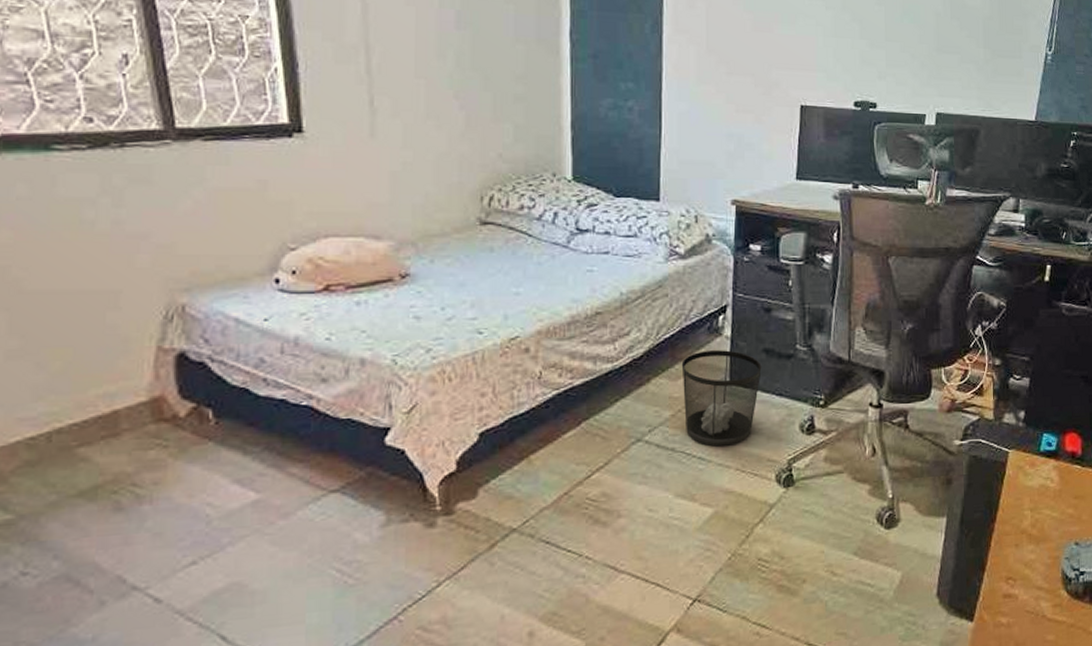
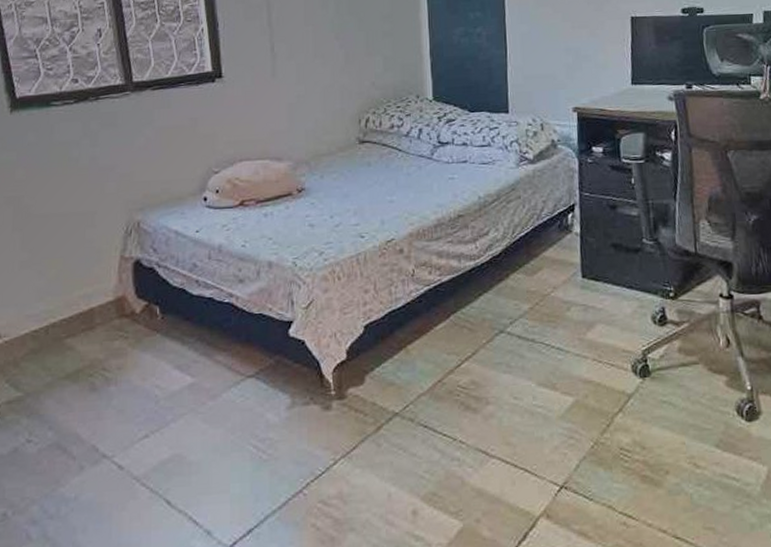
waste bin: present [681,350,762,447] -> none [536,246,611,338]

